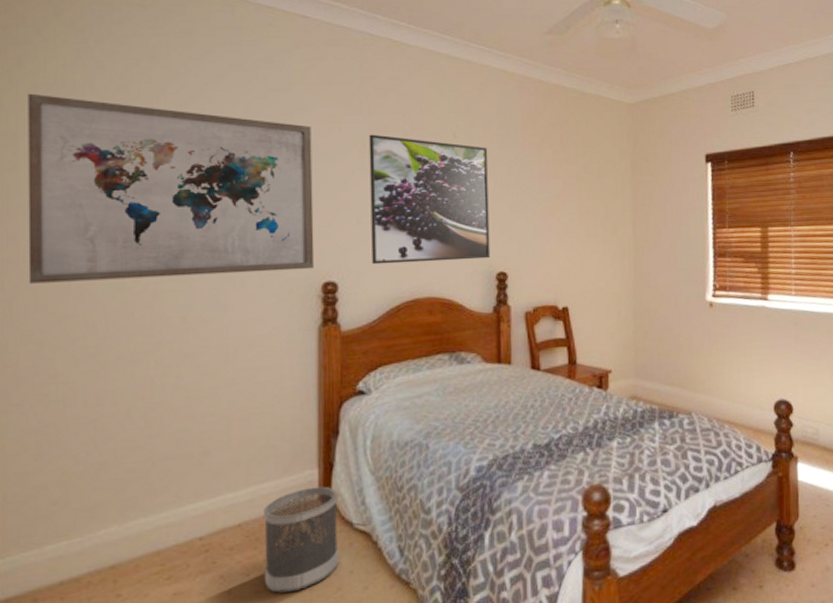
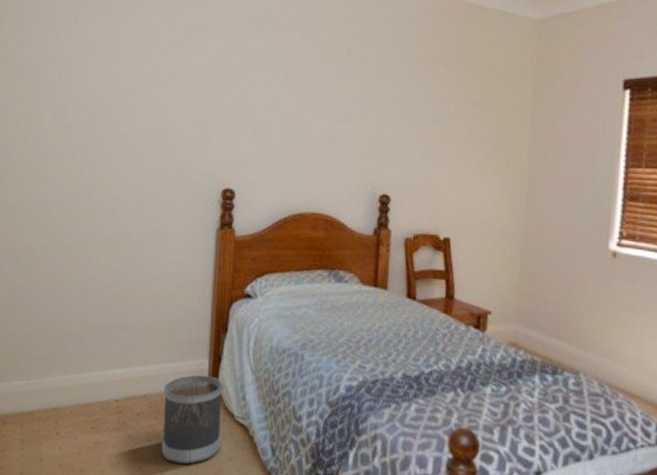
wall art: present [28,93,315,284] -> none [11,10,222,176]
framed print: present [368,134,491,265] -> none [265,49,380,180]

